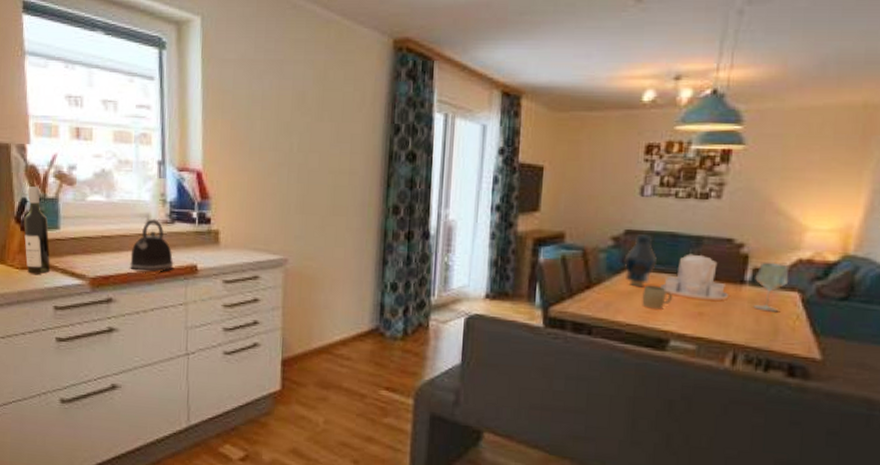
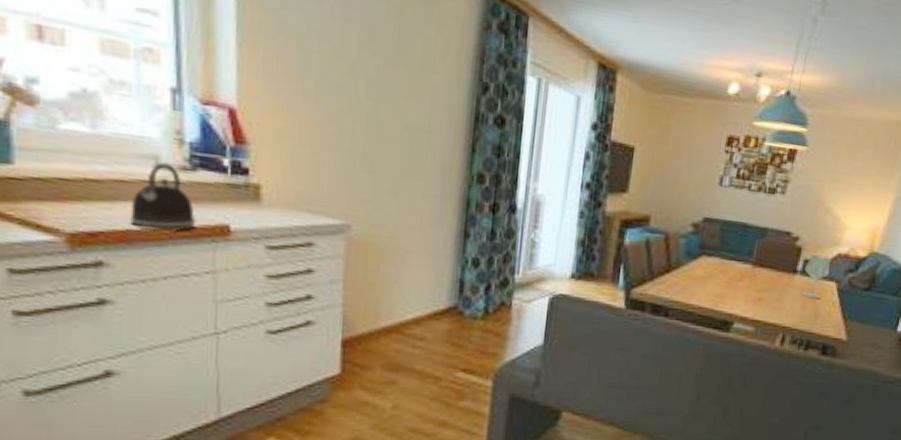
vase: present [624,234,657,287] -> none [701,222,729,273]
mug: present [642,285,672,309] -> none [713,271,739,294]
tea set: present [661,253,729,301] -> none [730,243,784,288]

